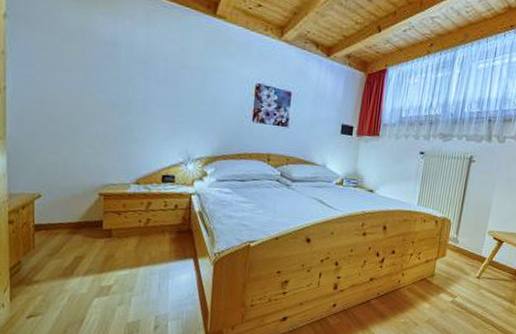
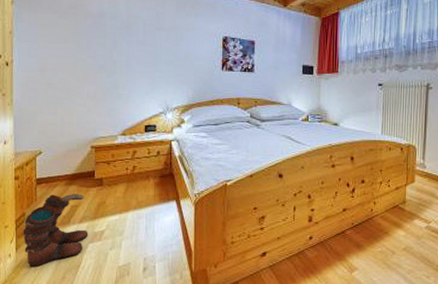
boots: none [18,243,94,320] -> present [23,194,89,268]

